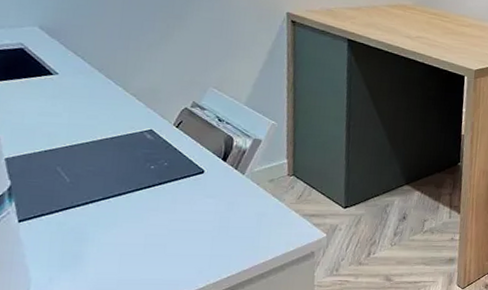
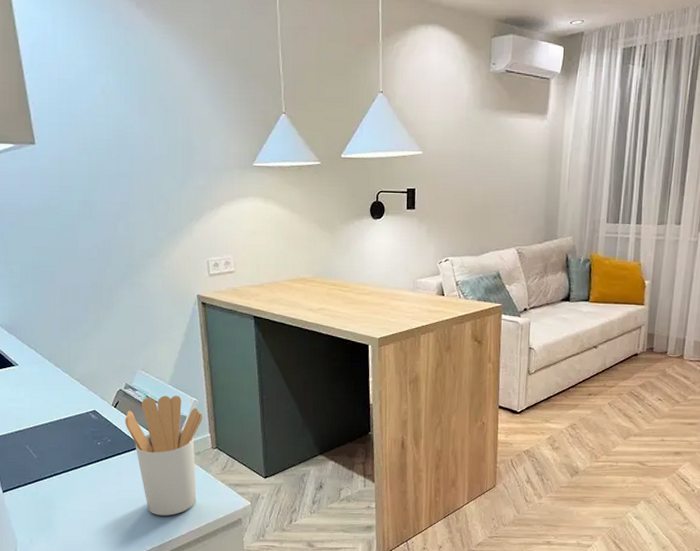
utensil holder: none [187,117,281,249] -> present [125,395,203,516]

